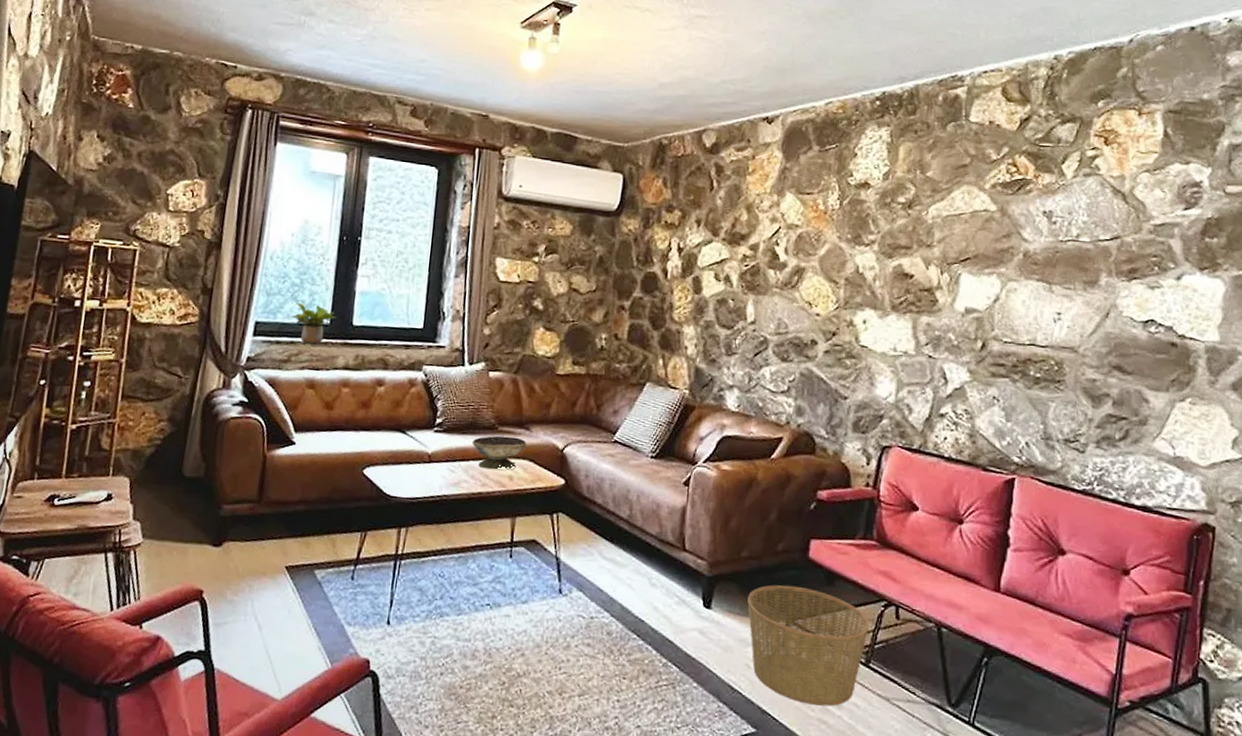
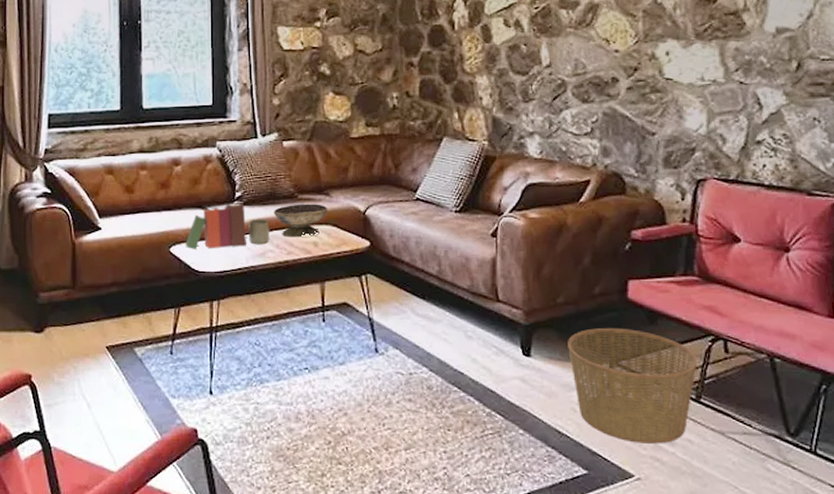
potted plant: present [291,302,338,345] -> none [82,91,127,132]
books: none [379,428,444,475] -> present [185,203,246,251]
mug: none [444,447,467,475] -> present [249,219,270,245]

